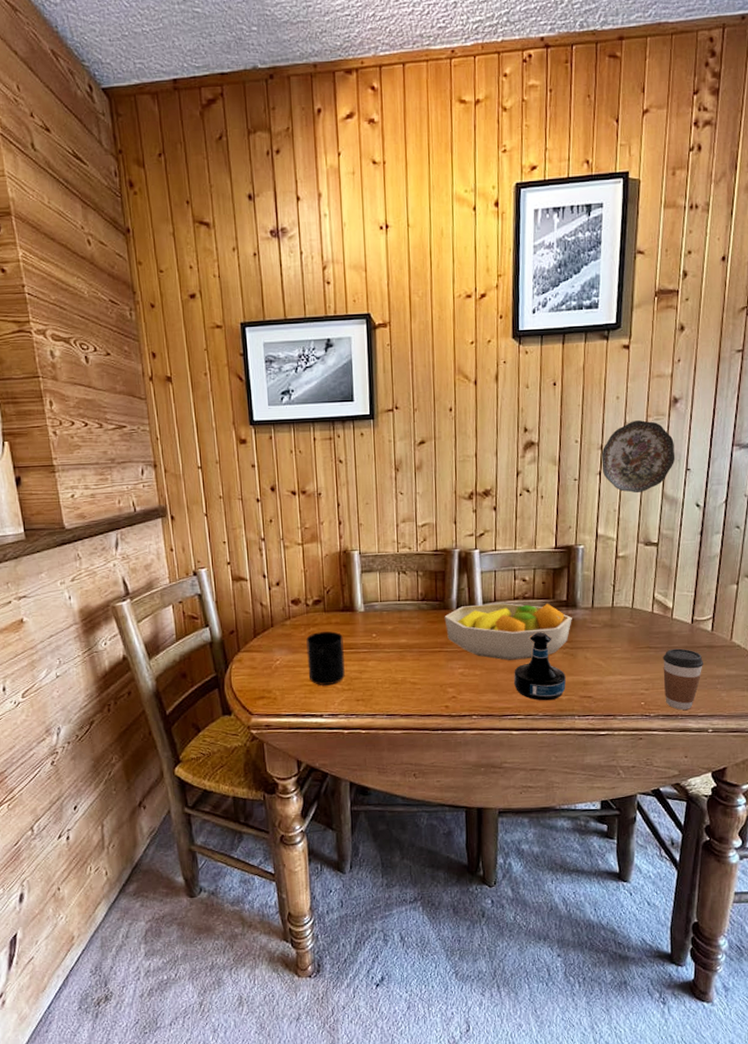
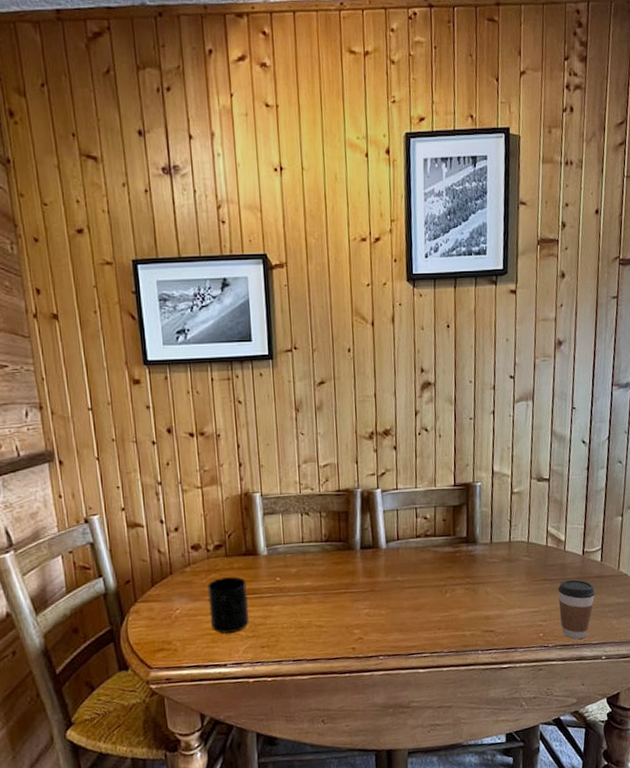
fruit bowl: present [444,603,572,660] -> none [348,540,473,599]
tequila bottle: present [514,632,566,701] -> none [418,569,469,638]
decorative plate: present [601,420,676,493] -> none [494,361,562,431]

